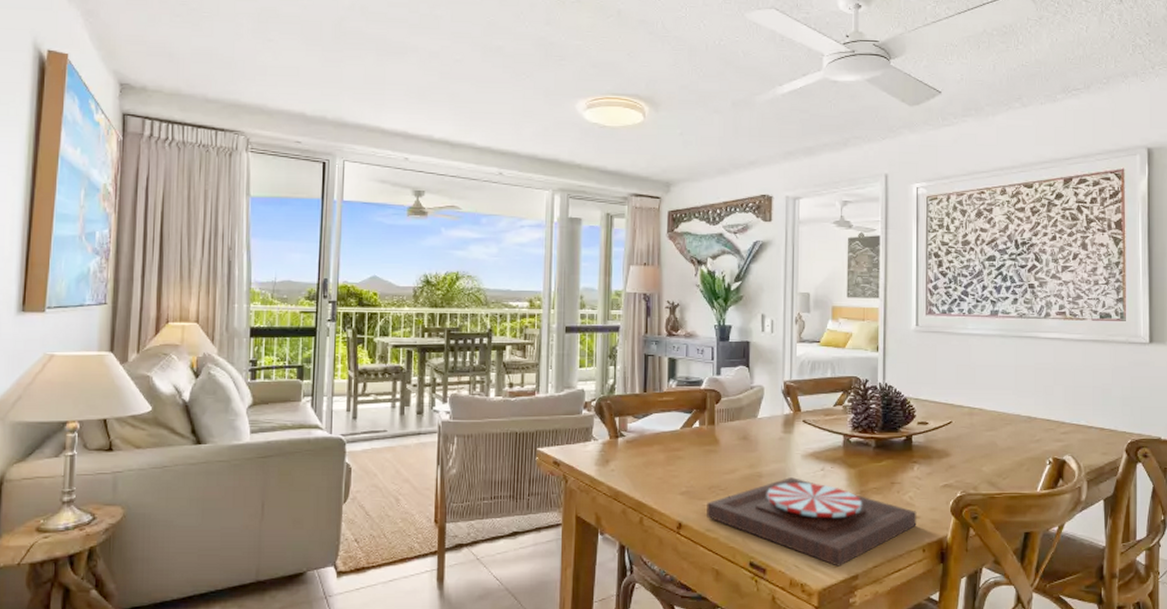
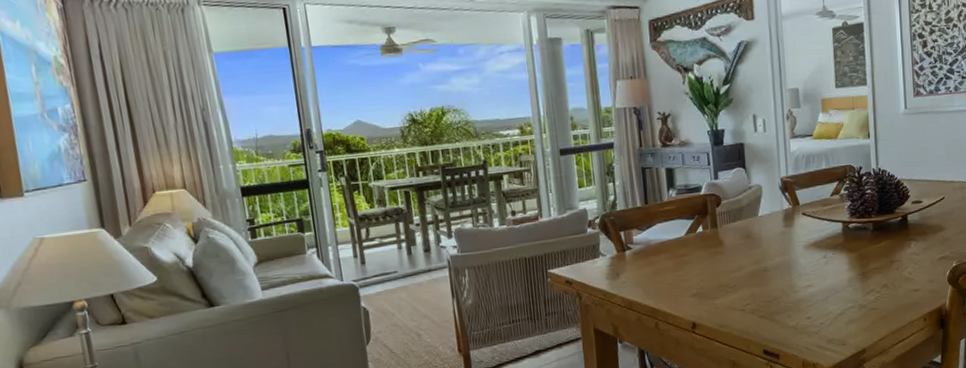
plate: present [707,477,917,567] -> none [717,268,917,344]

